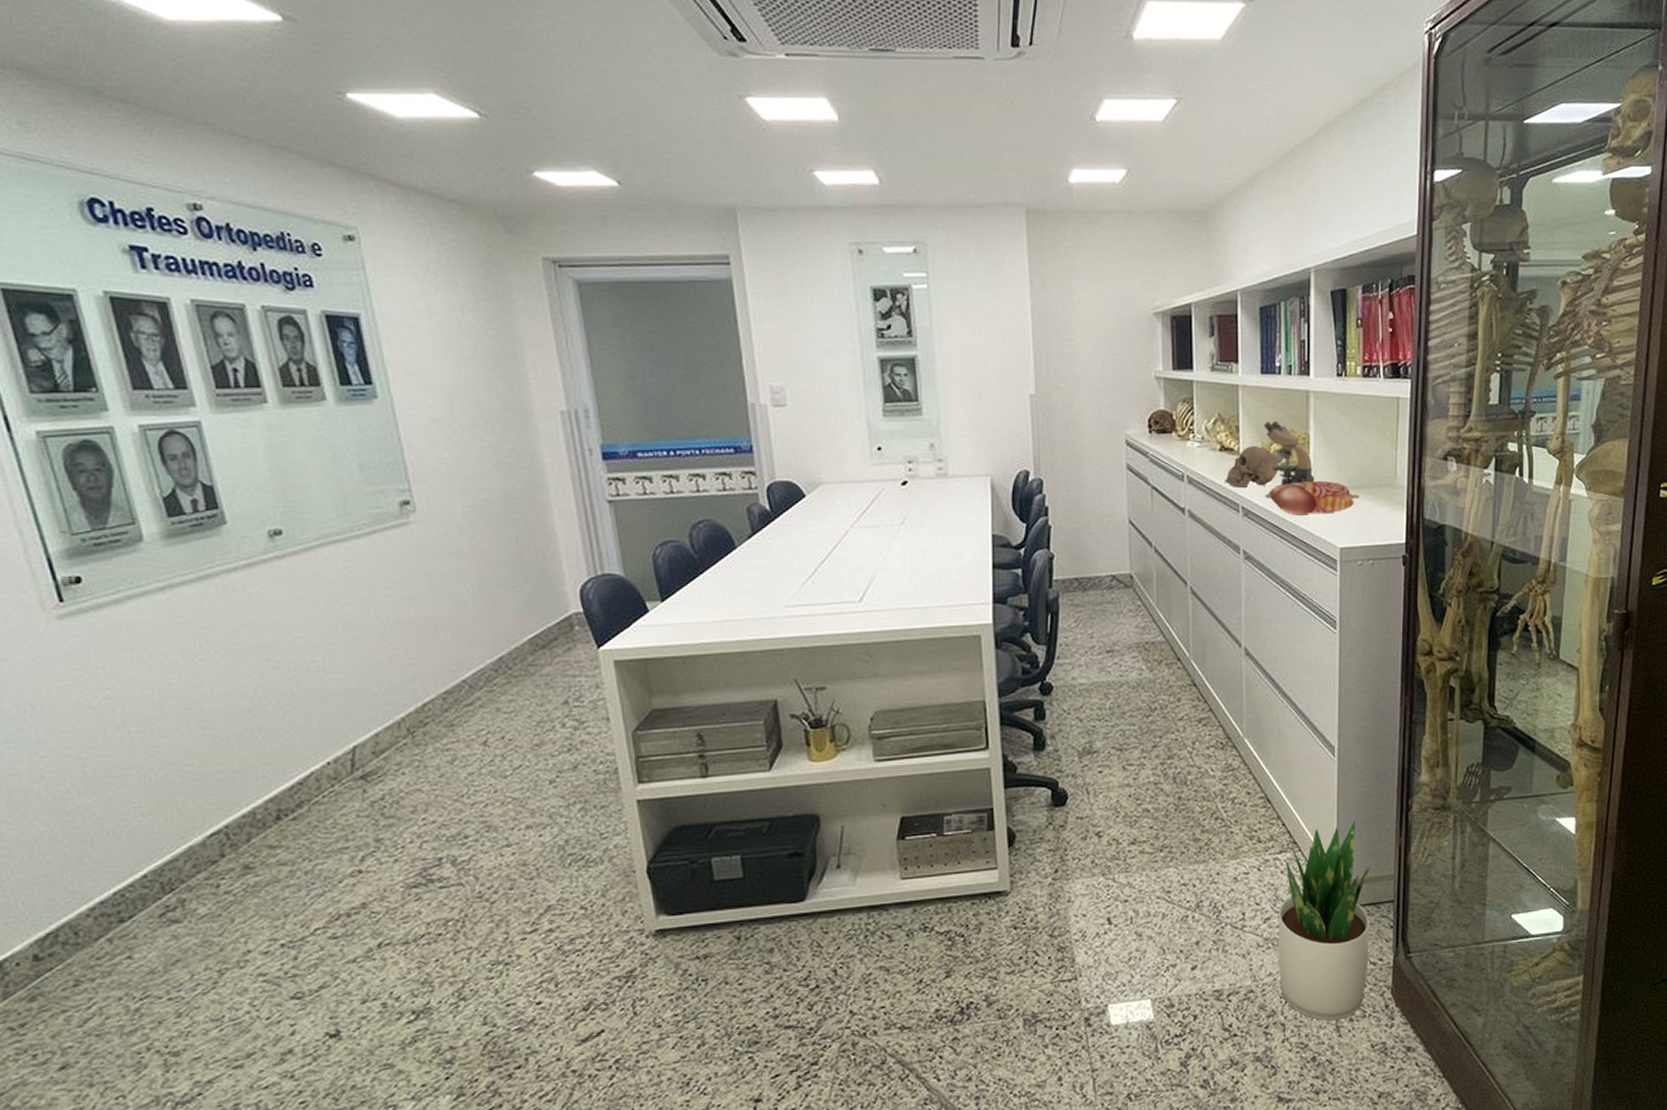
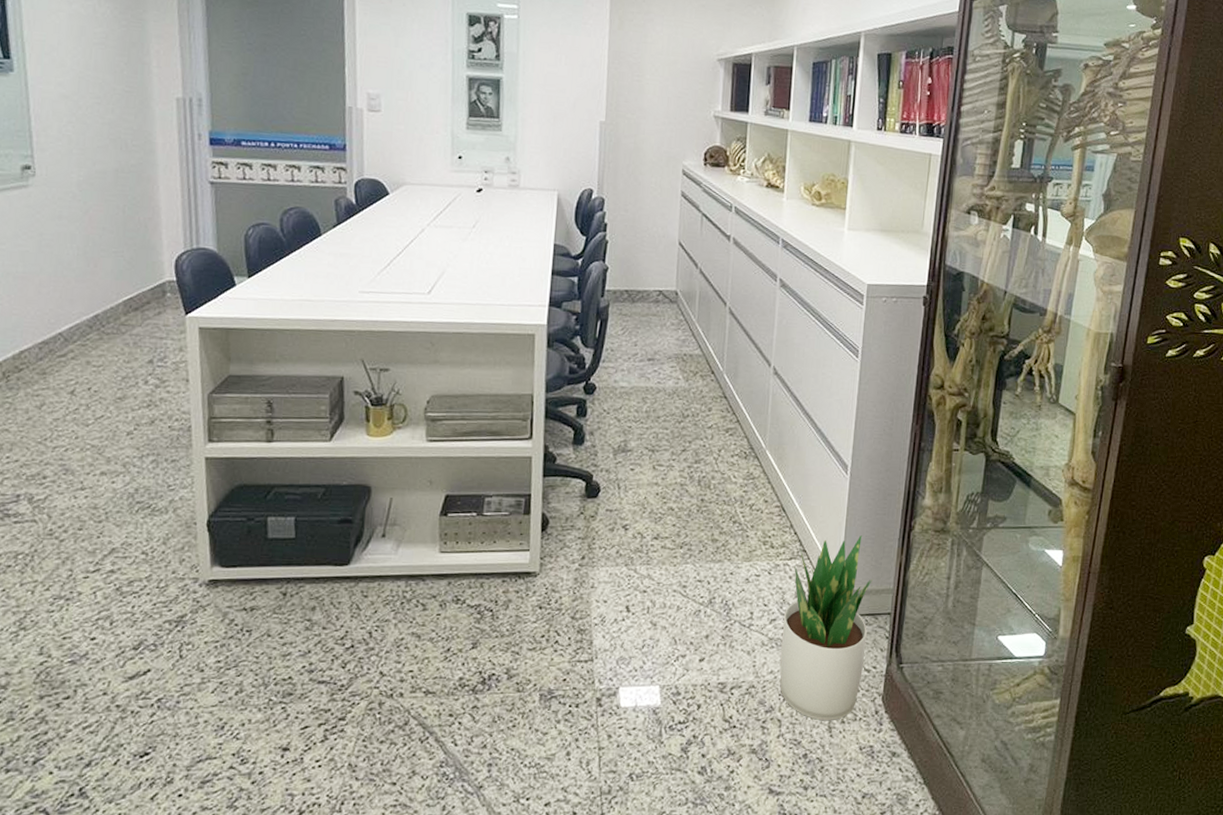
skull: present [1225,446,1279,487] -> none [768,185,819,222]
microscope: present [1263,420,1315,498] -> none [807,164,850,234]
anatomical model: present [1265,480,1359,516] -> none [803,221,889,253]

